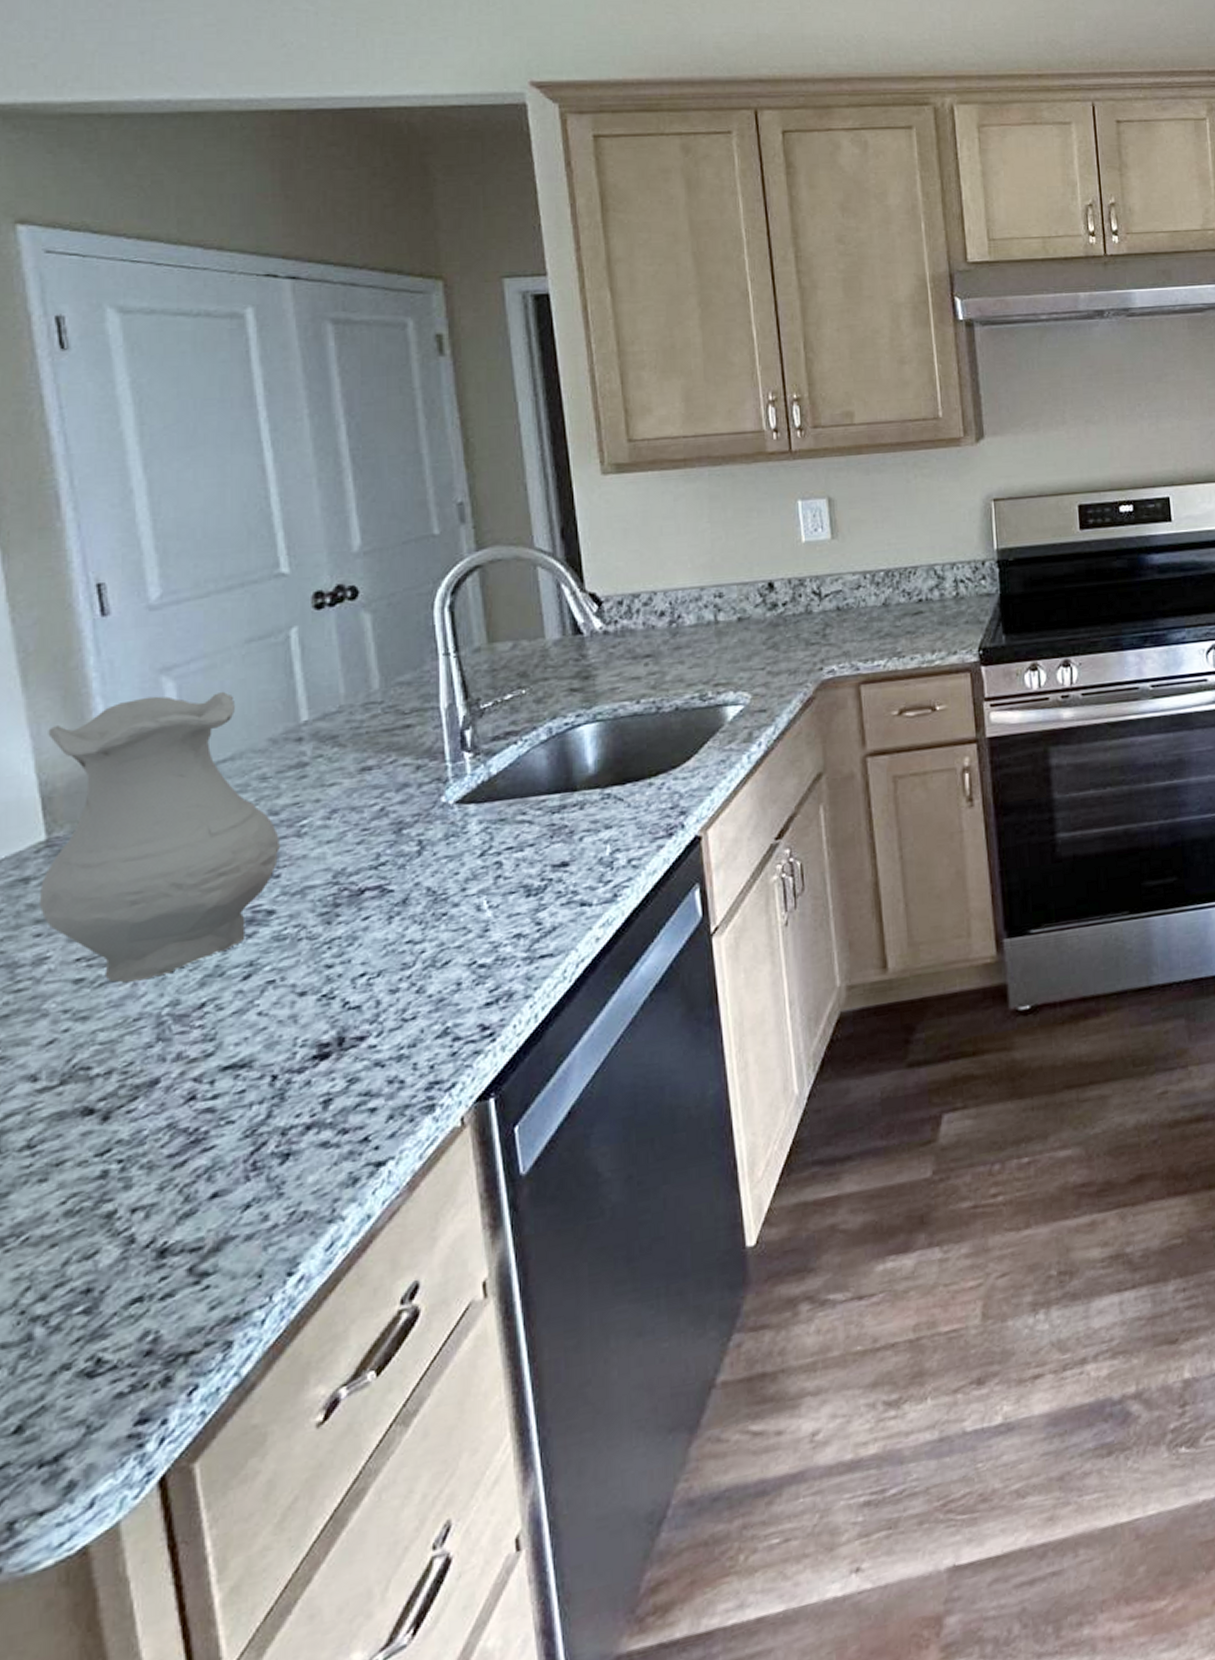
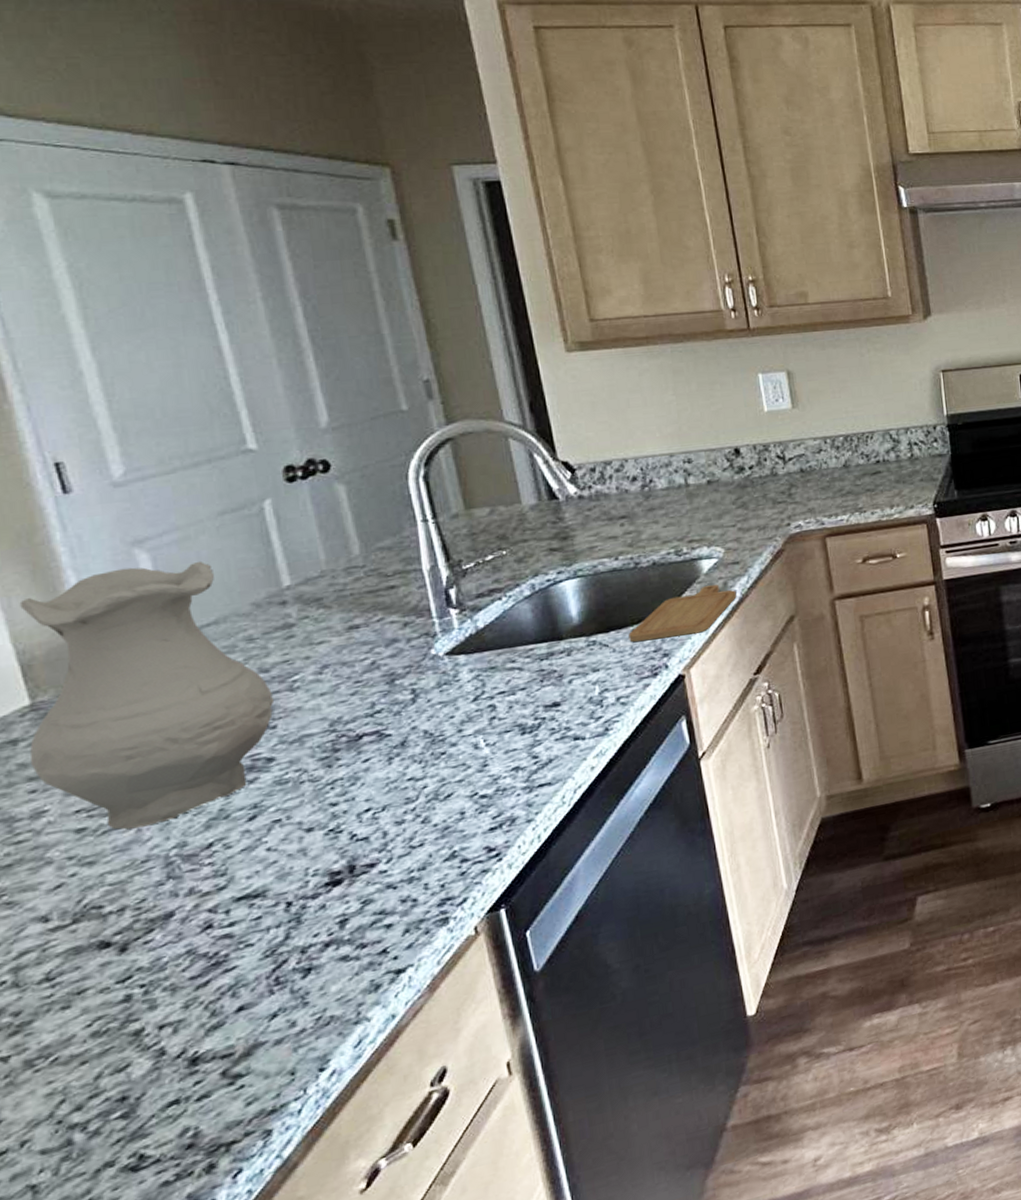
chopping board: none [645,734,762,797] -> present [628,584,737,643]

